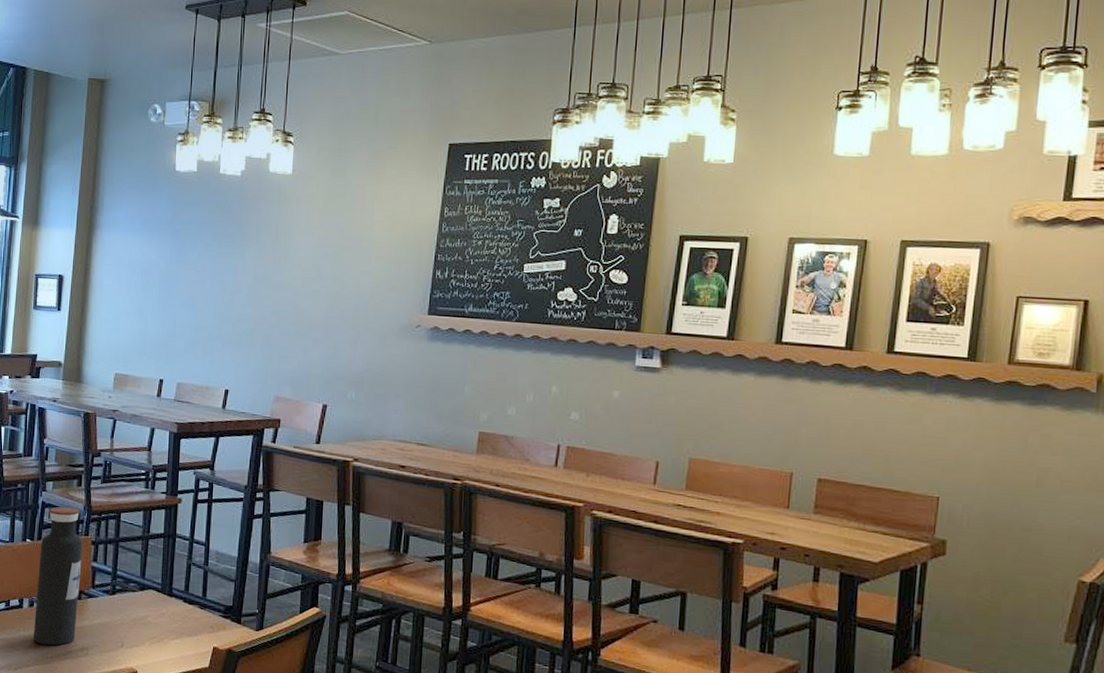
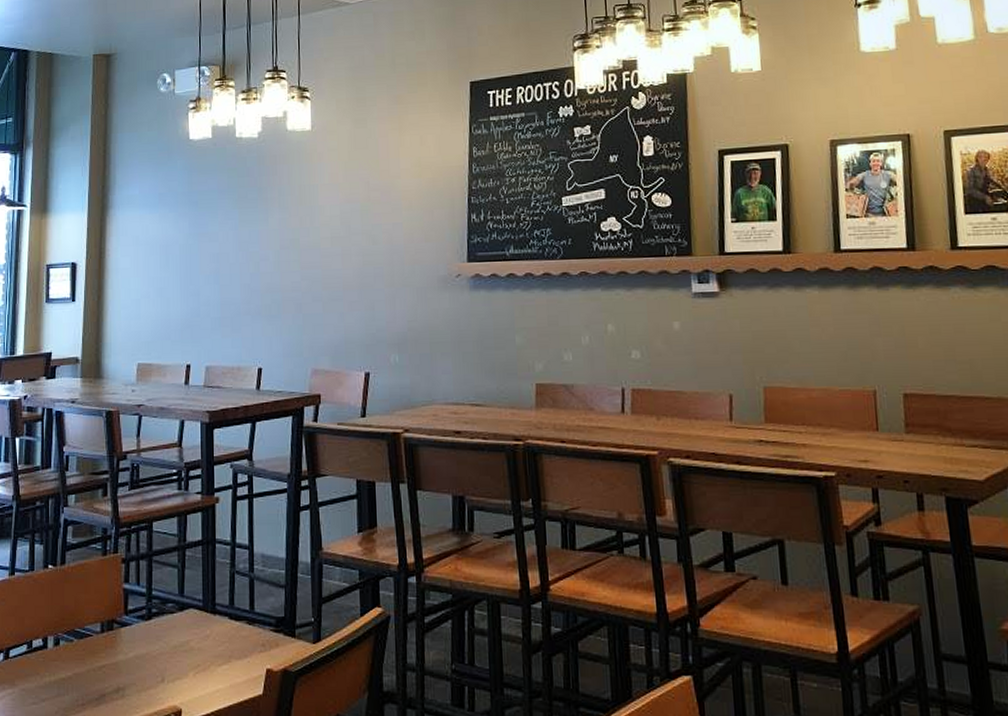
water bottle: present [33,506,83,646] -> none [60,522,112,690]

